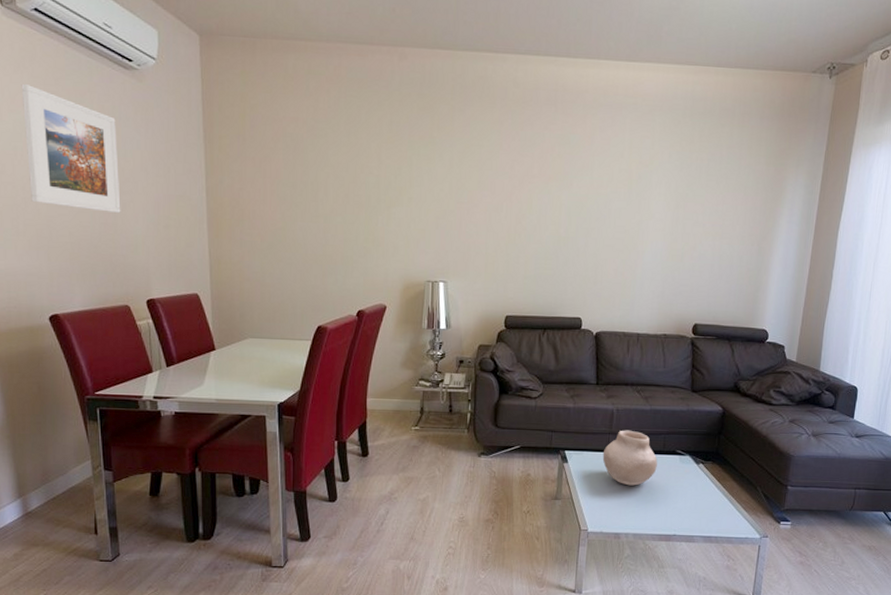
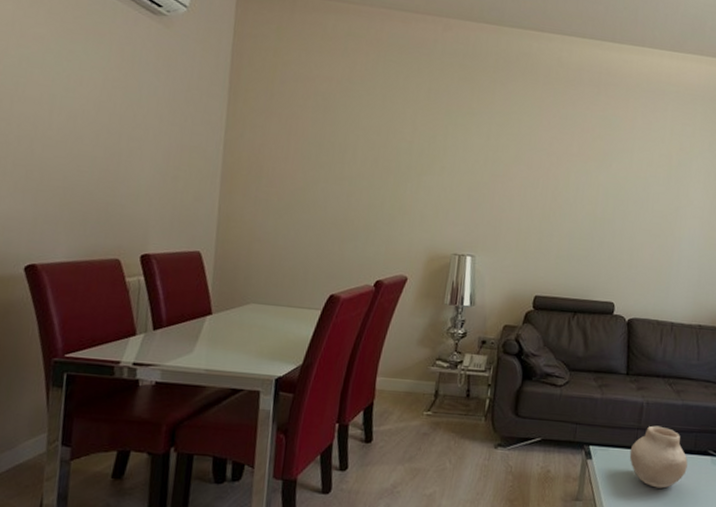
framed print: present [21,84,121,213] -> none [26,19,135,160]

